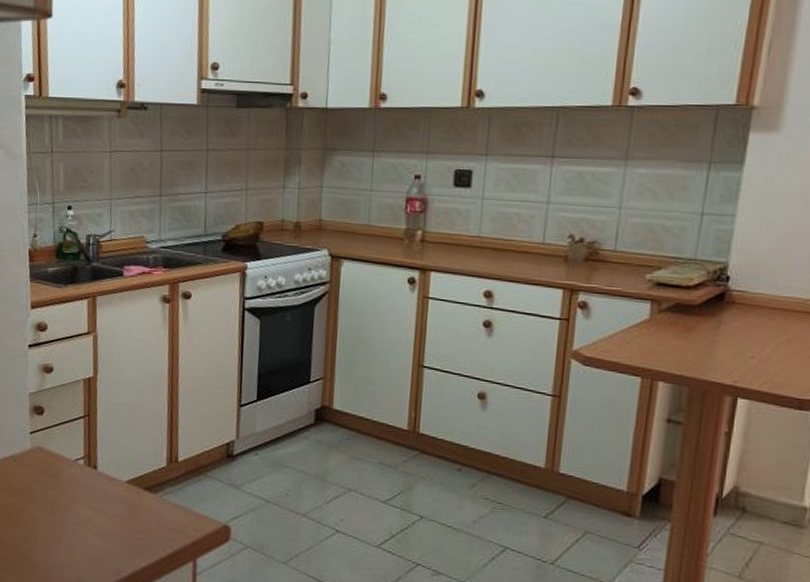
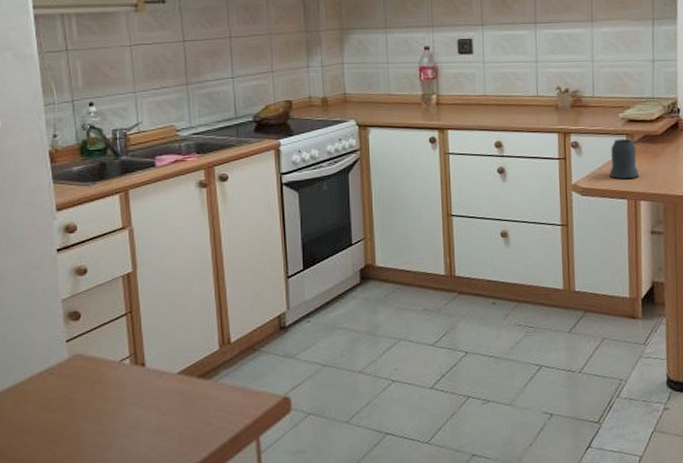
mug: none [622,304,662,354] -> present [609,138,639,180]

